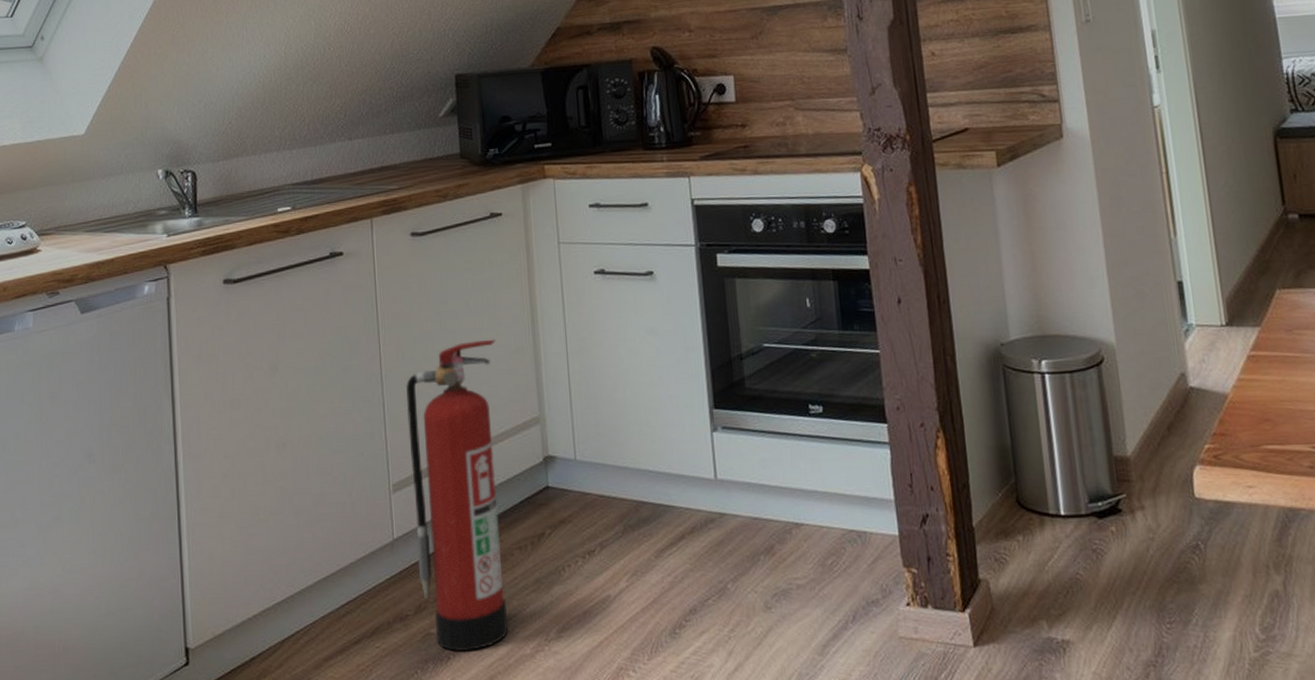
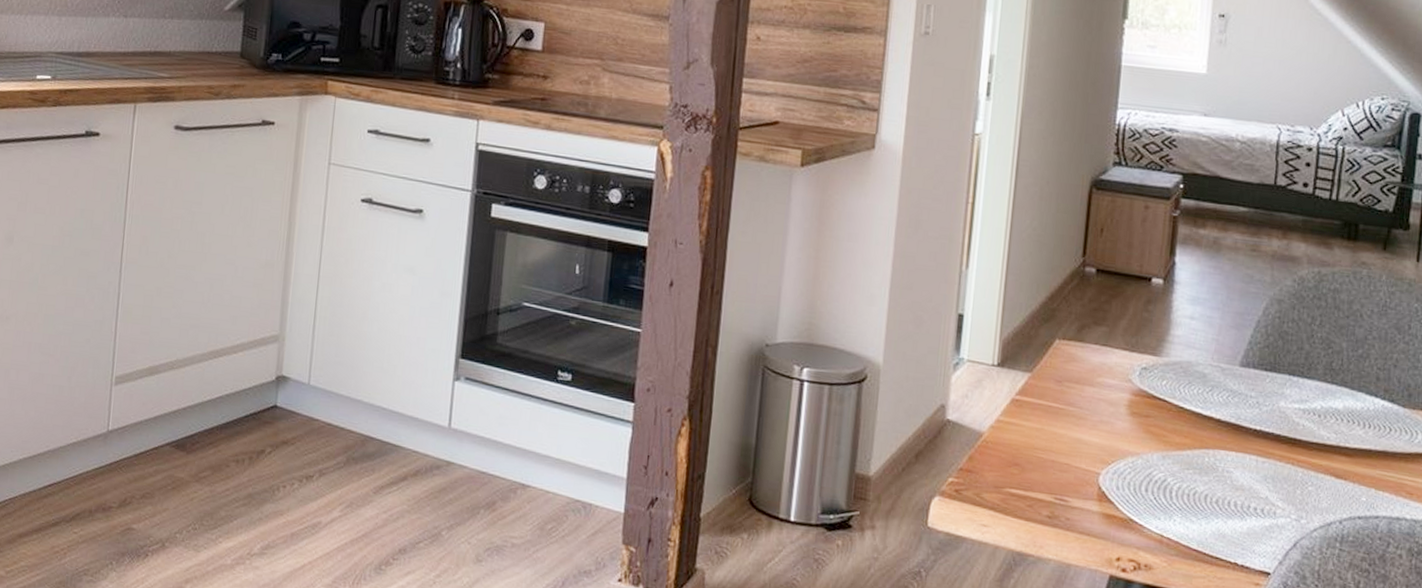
fire extinguisher: present [405,339,509,651] -> none [129,247,247,552]

